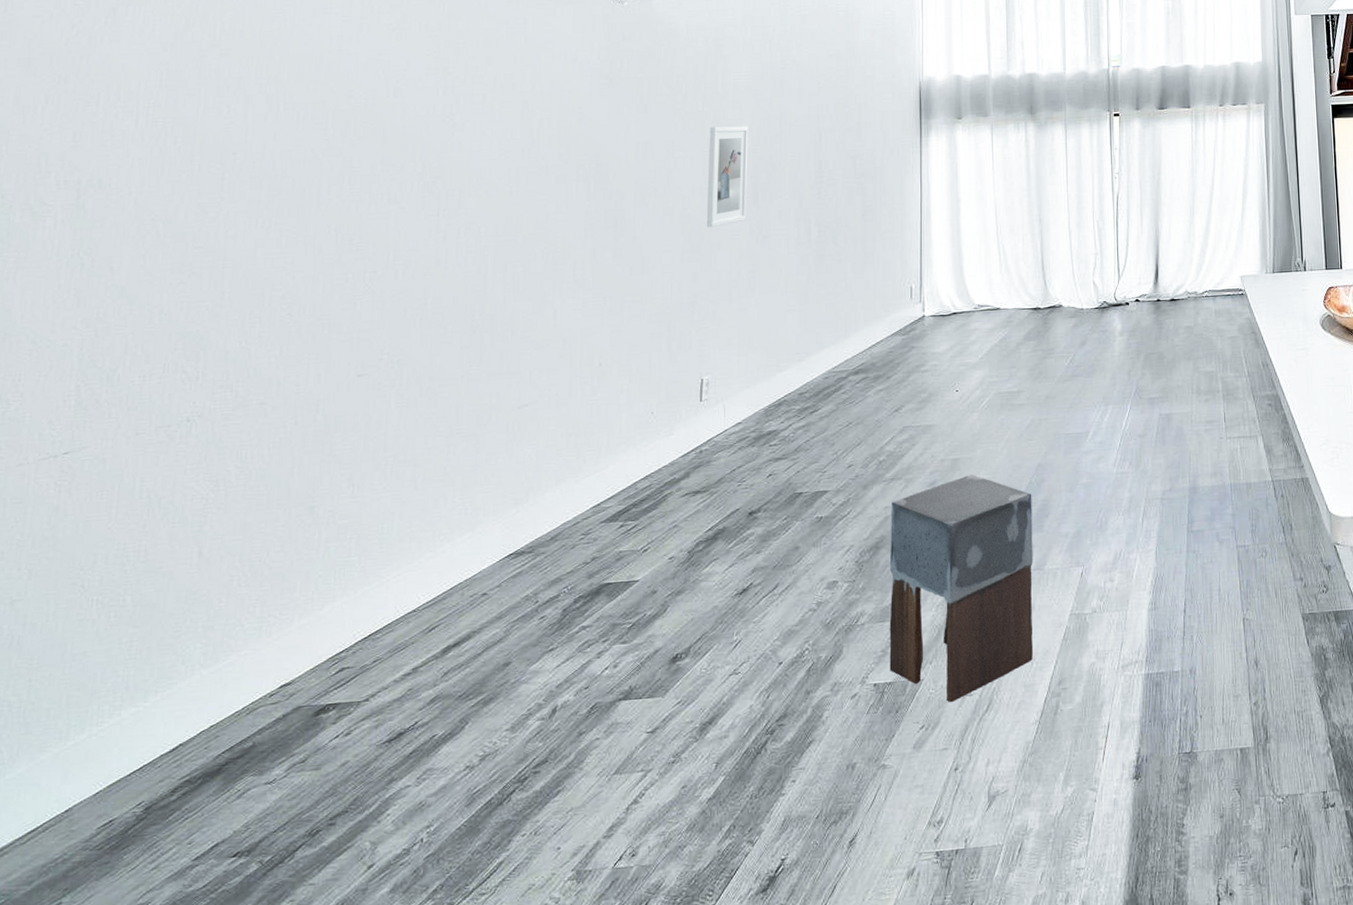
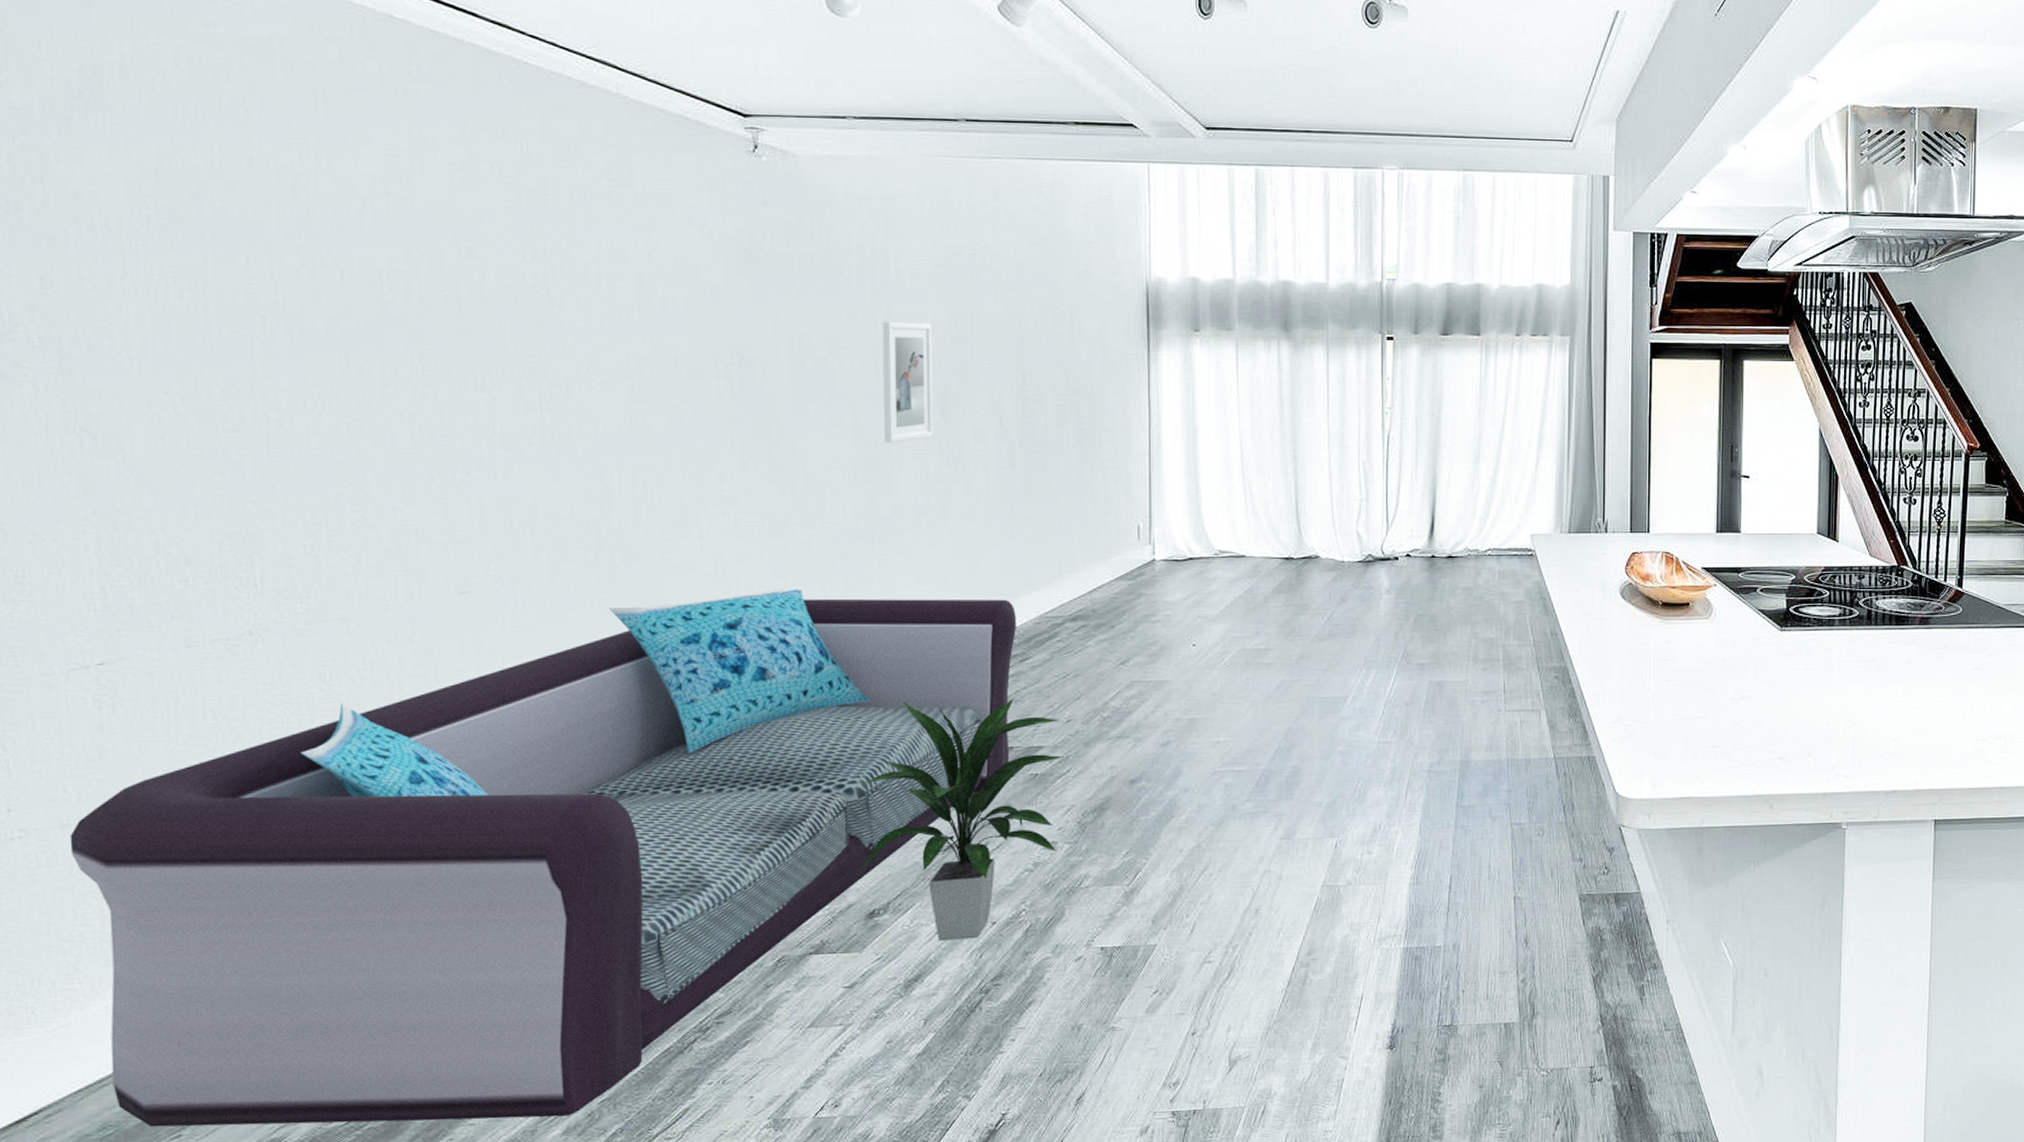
sofa: none [11,354,809,896] -> present [69,585,1017,1127]
indoor plant: none [666,447,846,683] -> present [859,698,1065,941]
stool: present [889,474,1033,703] -> none [1117,735,1281,969]

